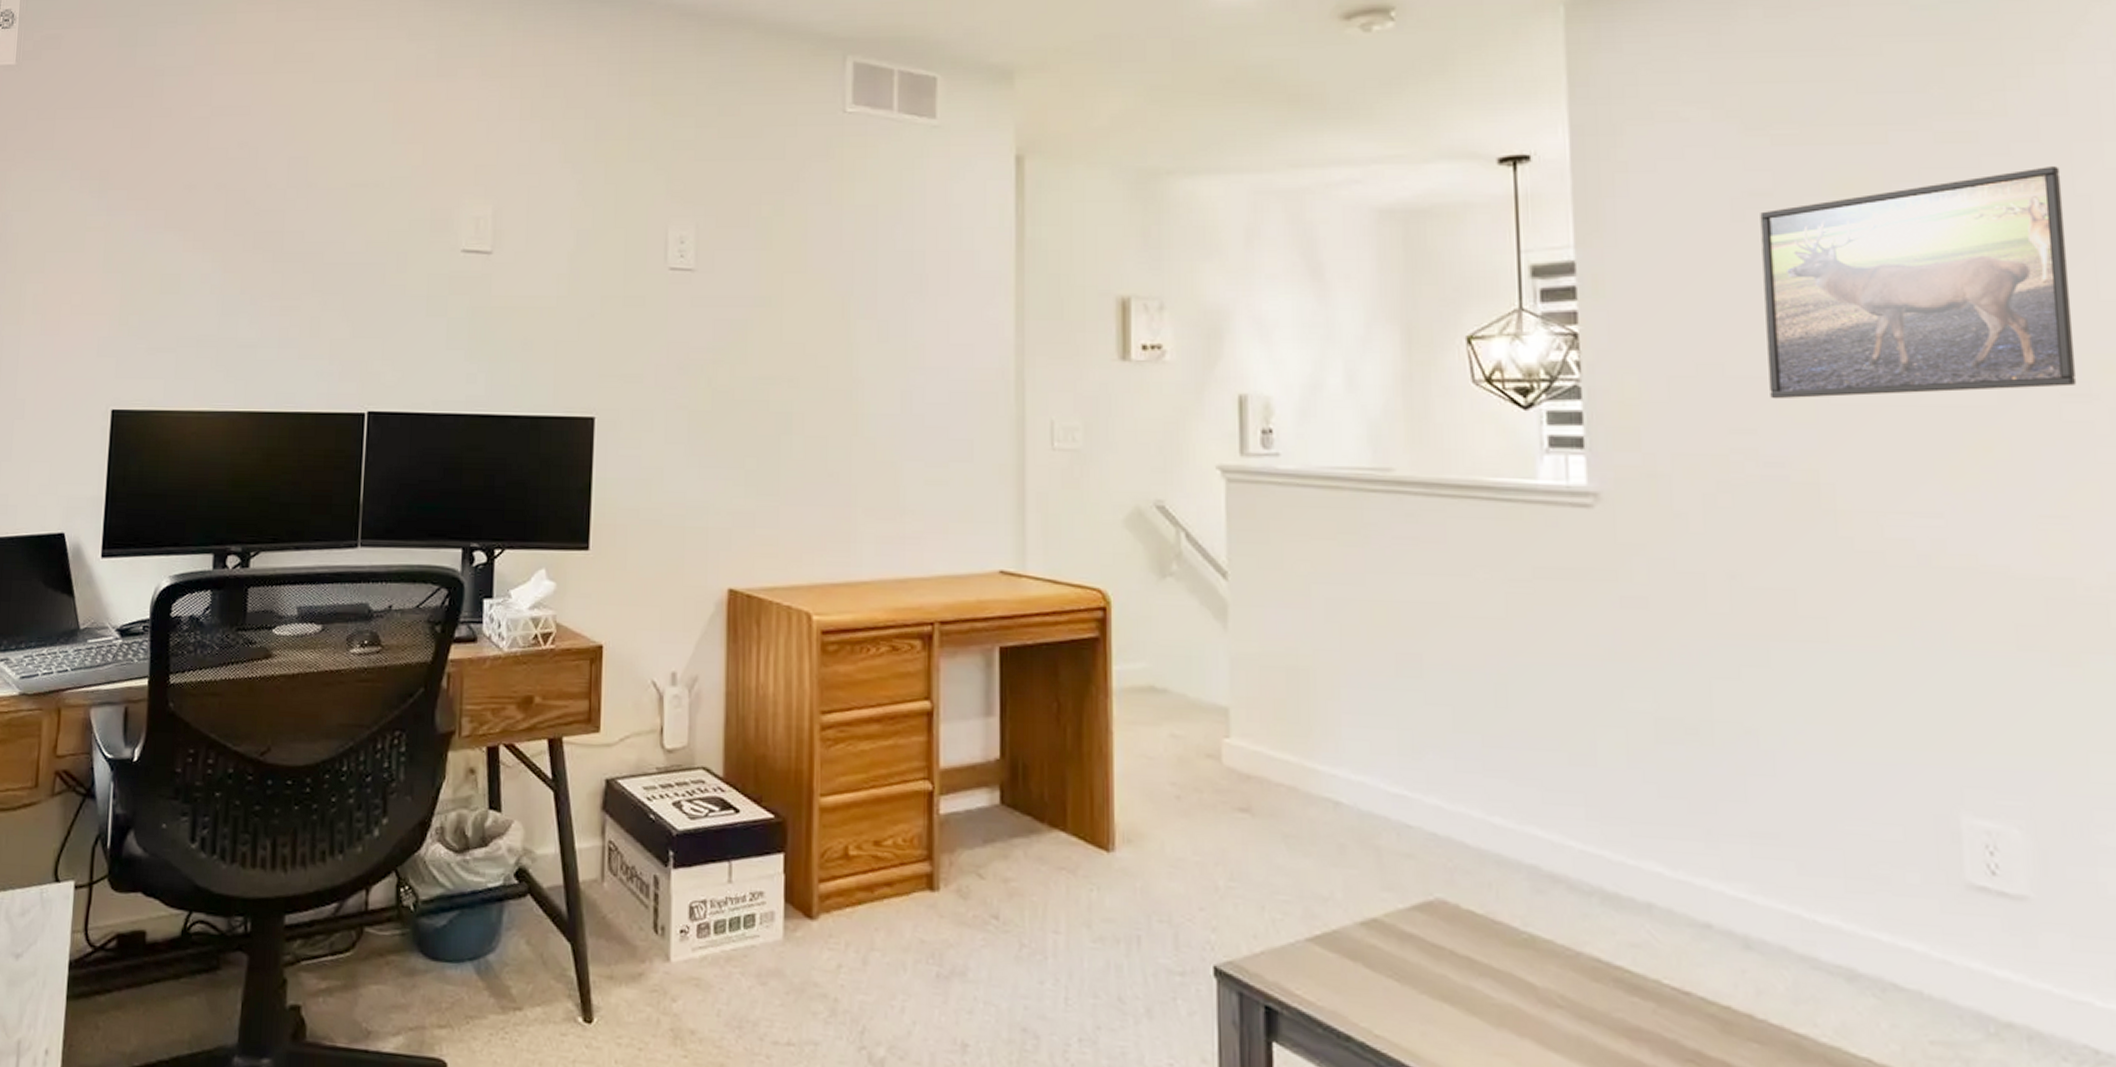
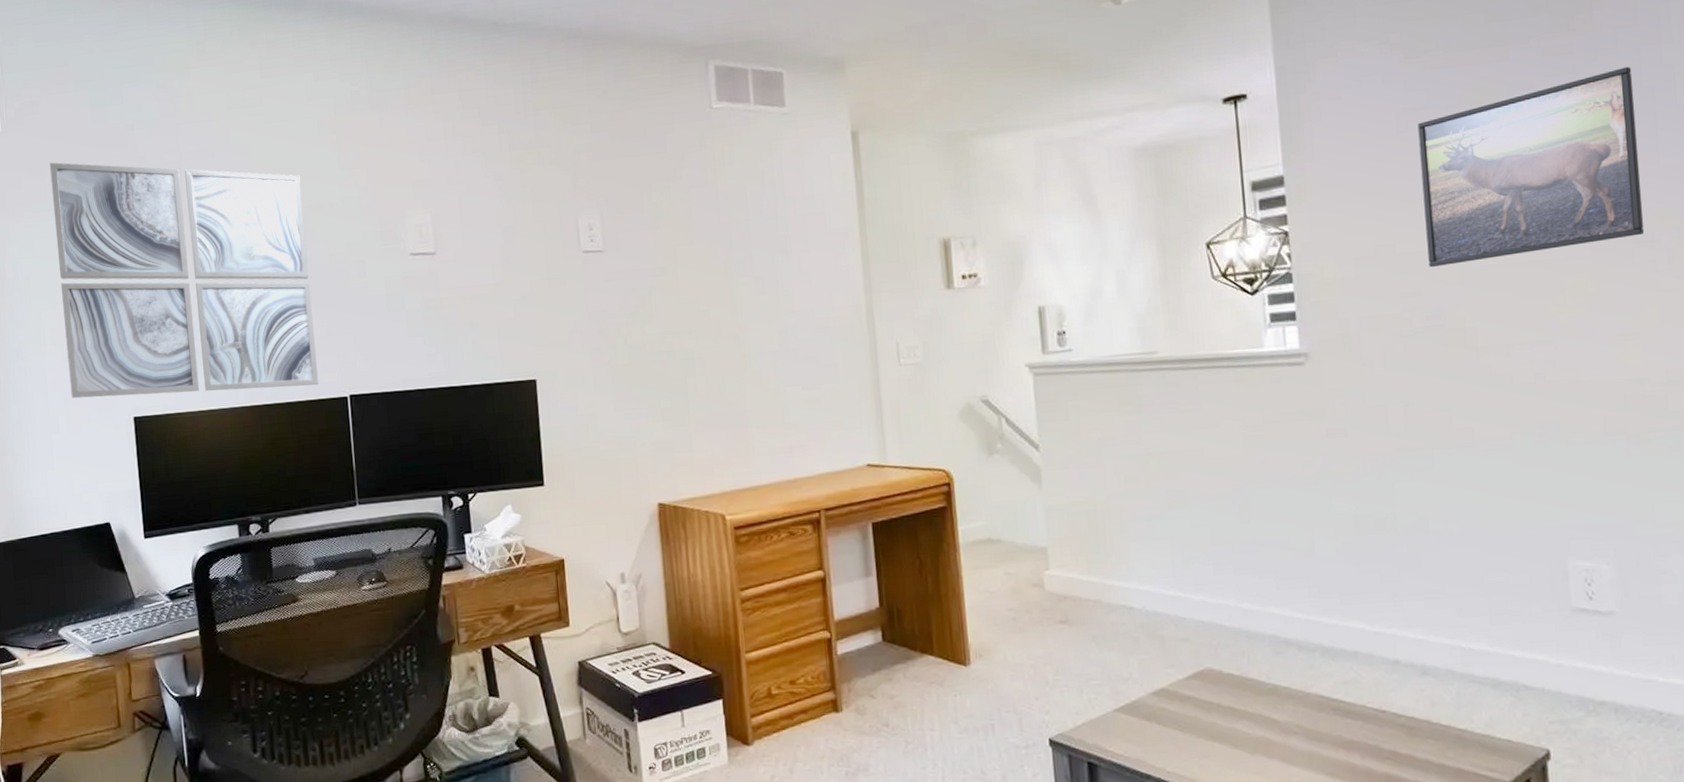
wall art: none [44,104,345,396] -> present [49,162,319,399]

